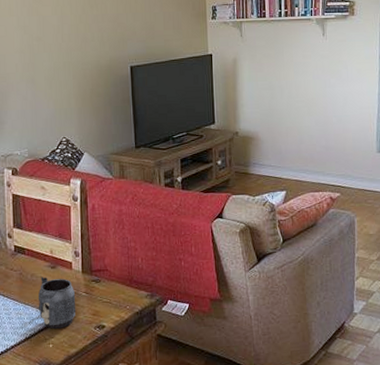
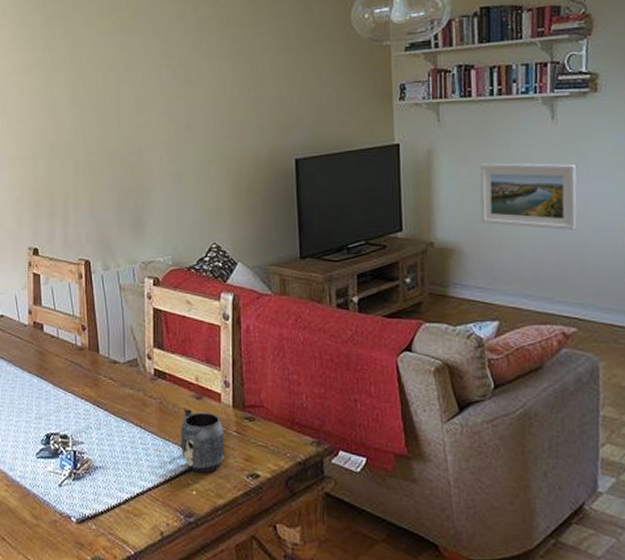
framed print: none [272,69,340,120] -> present [479,163,577,230]

